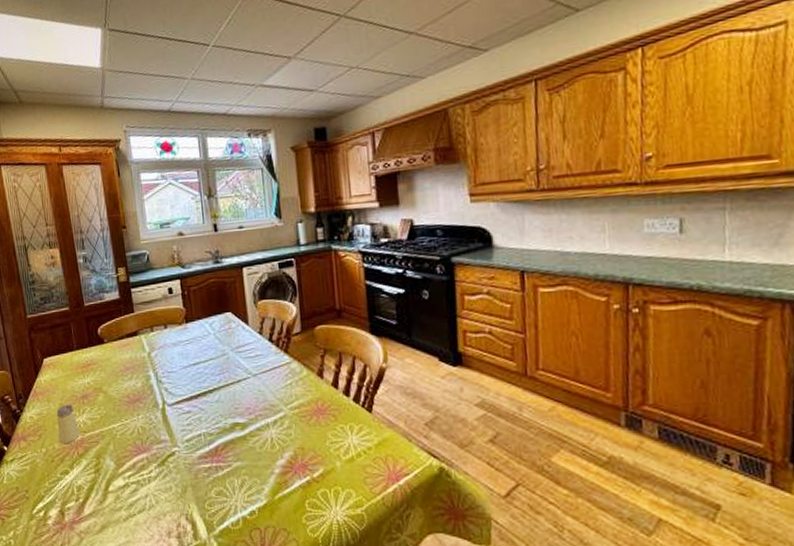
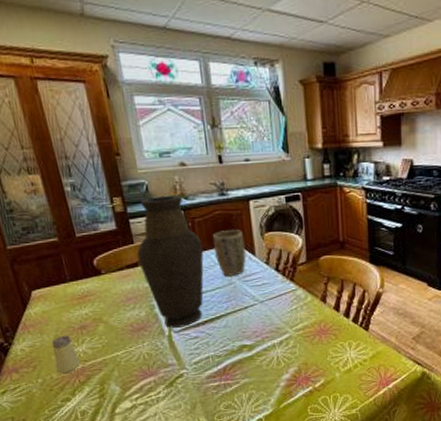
vase: none [136,263,198,401] -> present [137,194,204,328]
plant pot: none [206,298,240,347] -> present [212,230,246,276]

